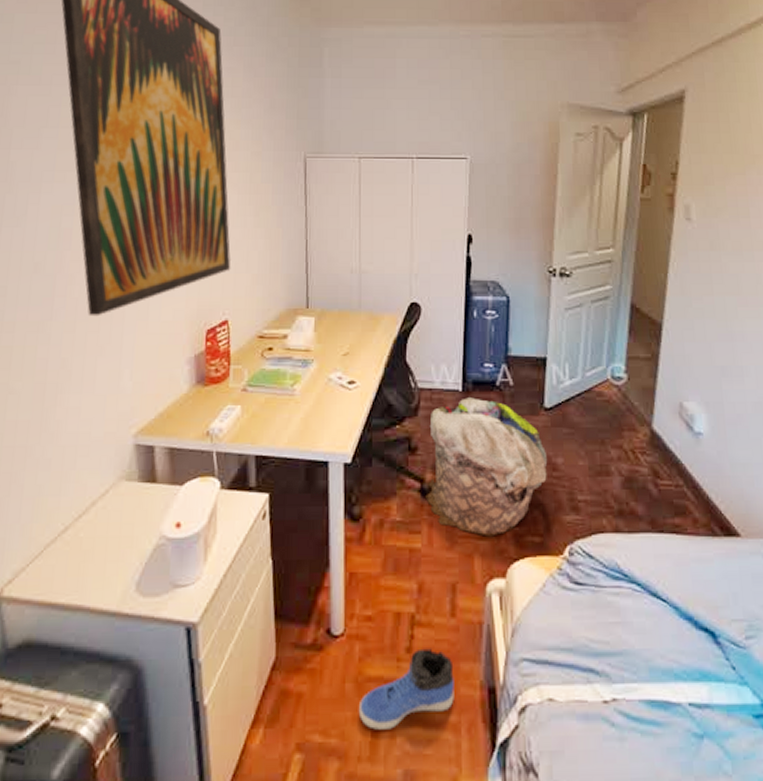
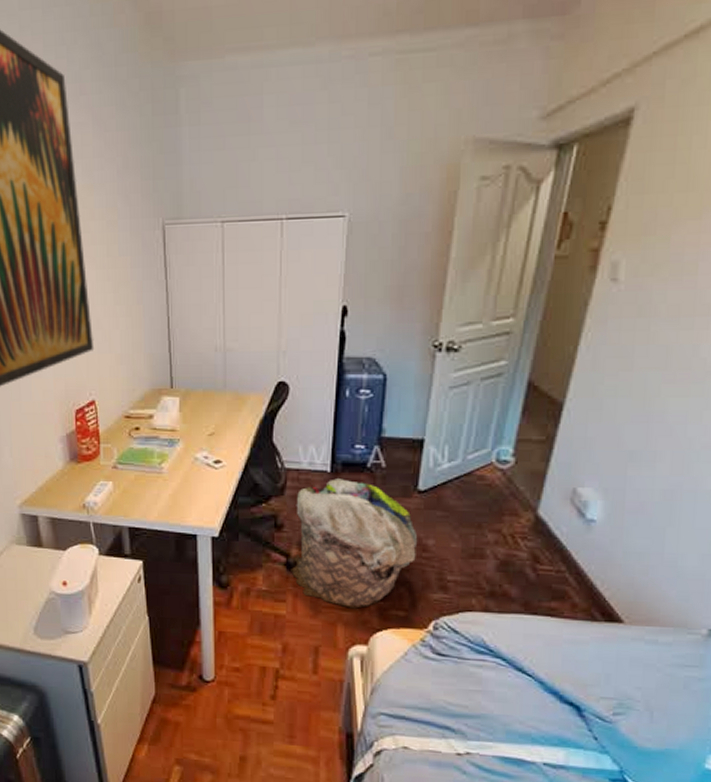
sneaker: present [358,648,454,730] -> none [228,697,315,756]

